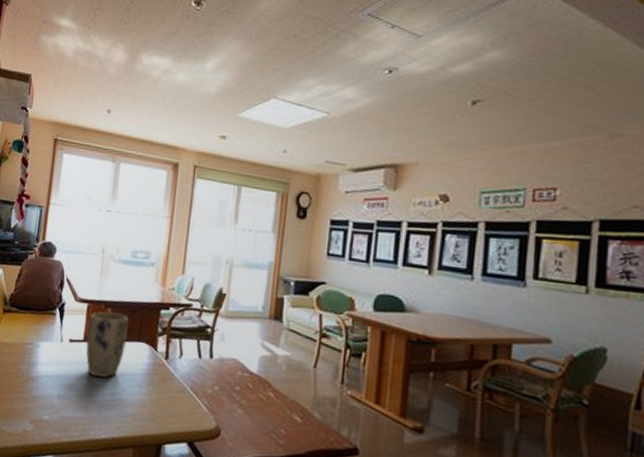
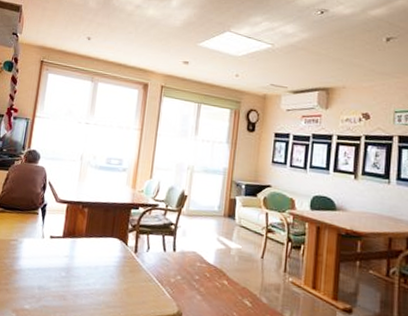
plant pot: present [85,311,129,378] -> none [64,211,104,270]

